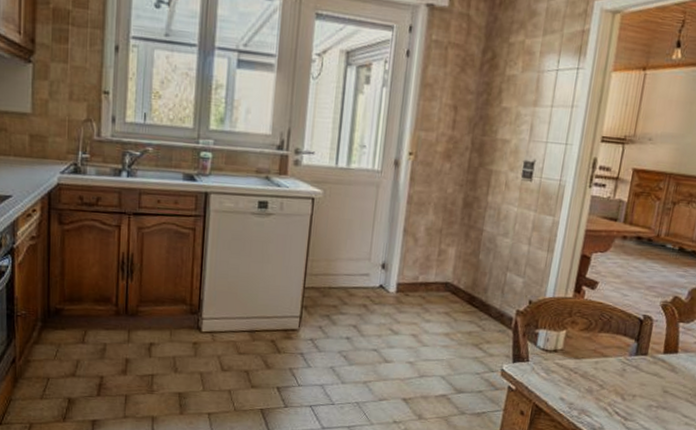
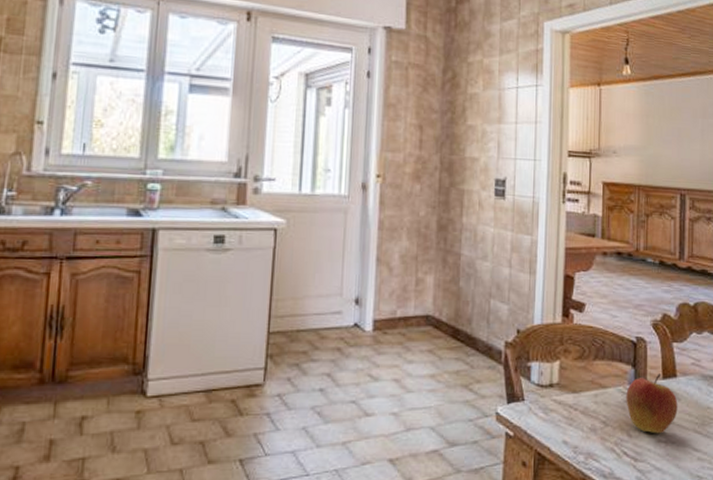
apple: none [624,349,675,400] -> present [626,374,678,434]

